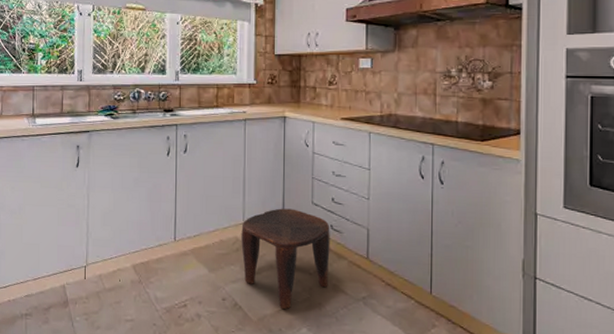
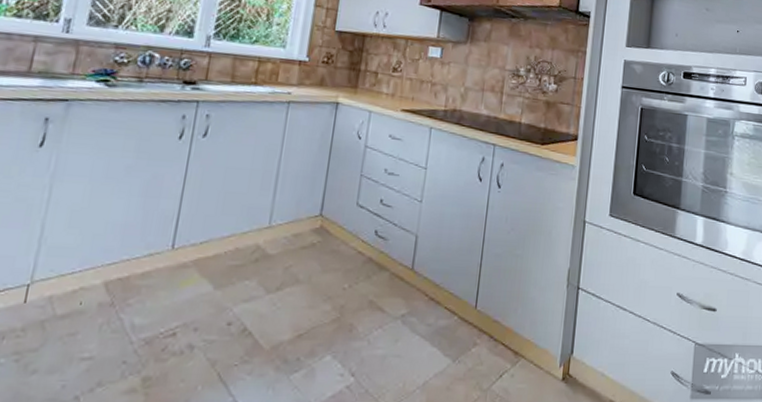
stool: present [241,208,330,309] -> none [260,209,375,333]

